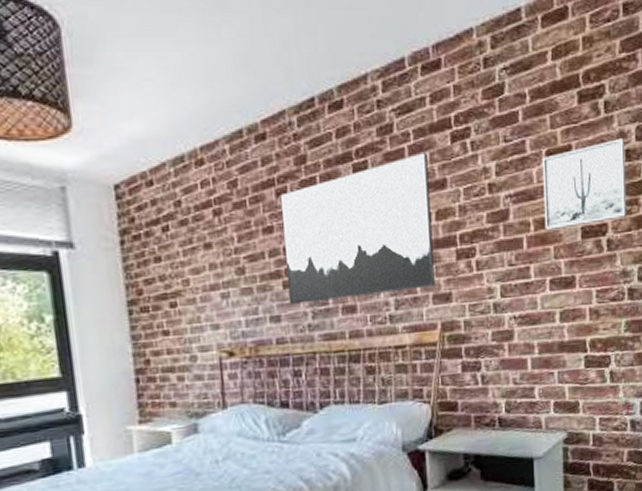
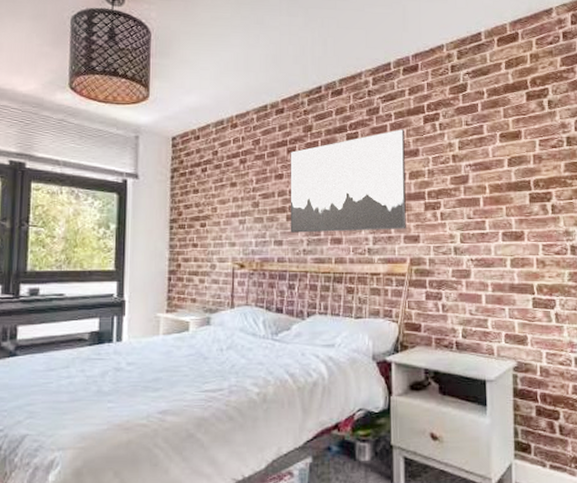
wall art: present [542,137,627,231] -> none [496,127,569,194]

